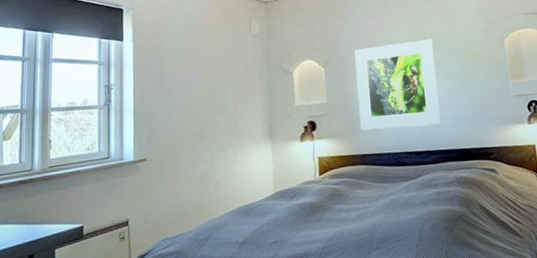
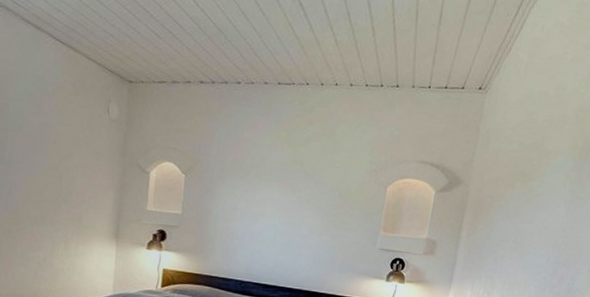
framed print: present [355,39,441,130] -> none [212,161,310,262]

